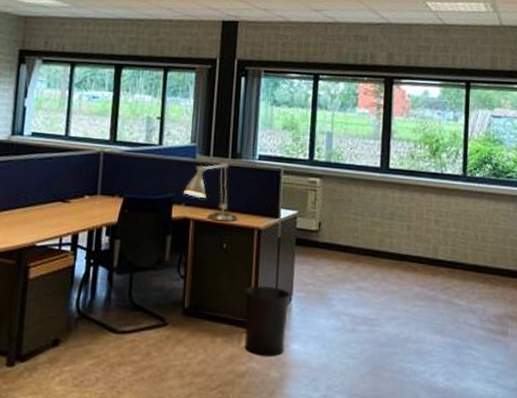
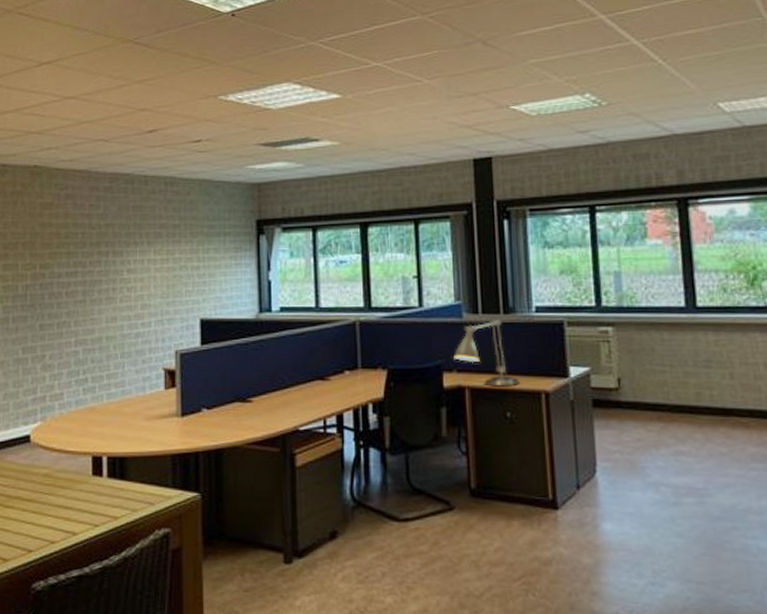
waste bin: present [244,286,291,356] -> none [537,458,595,539]

